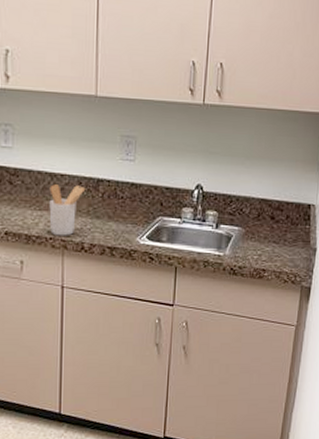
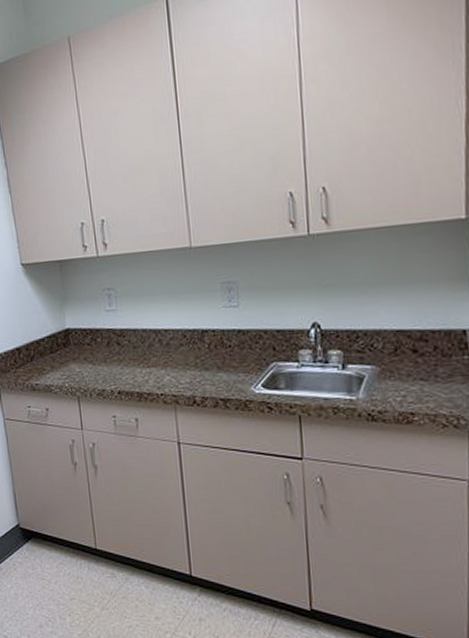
utensil holder: present [49,184,86,236] -> none [155,338,191,391]

